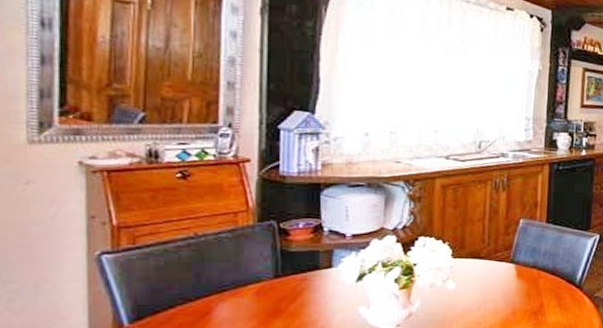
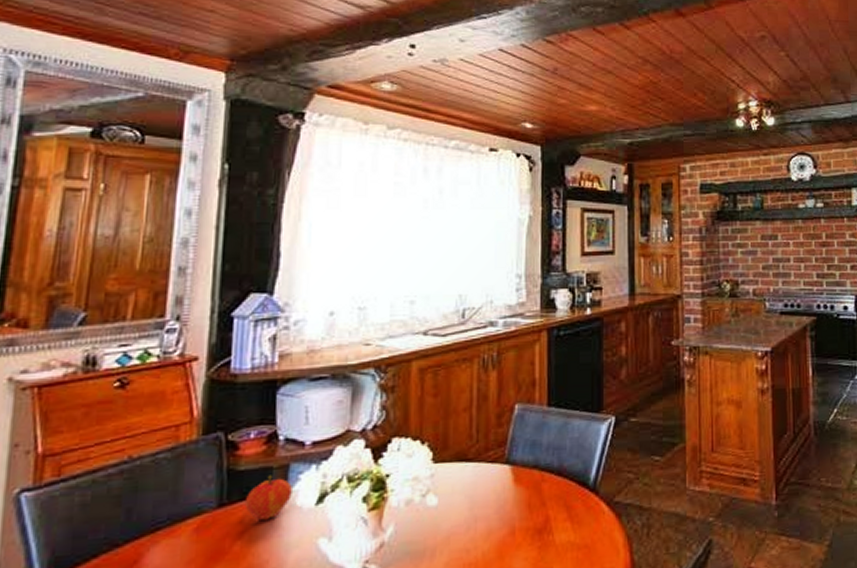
fruit: none [296,257,337,291] -> present [244,475,294,521]

